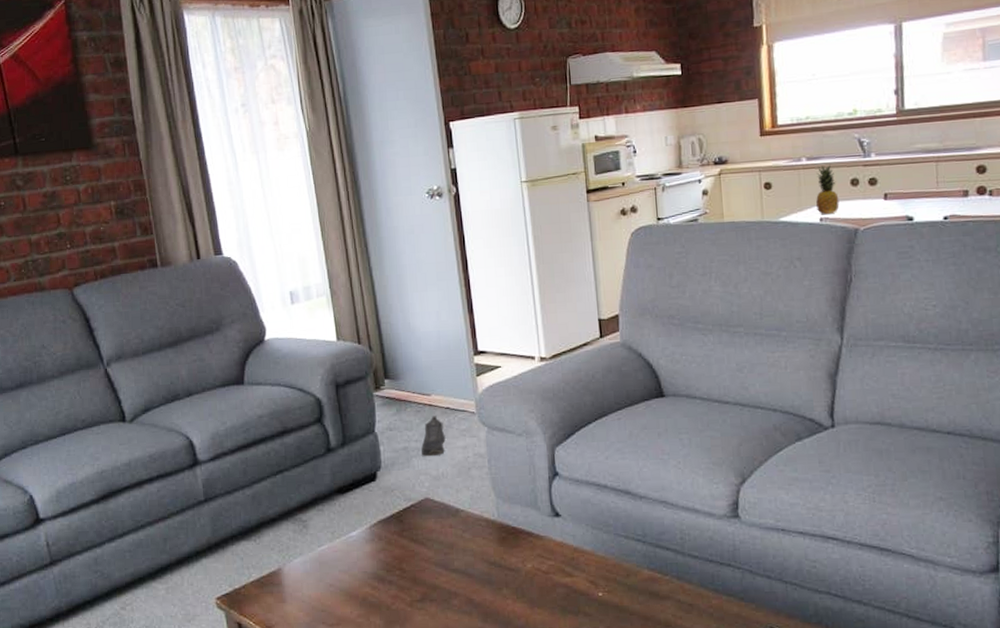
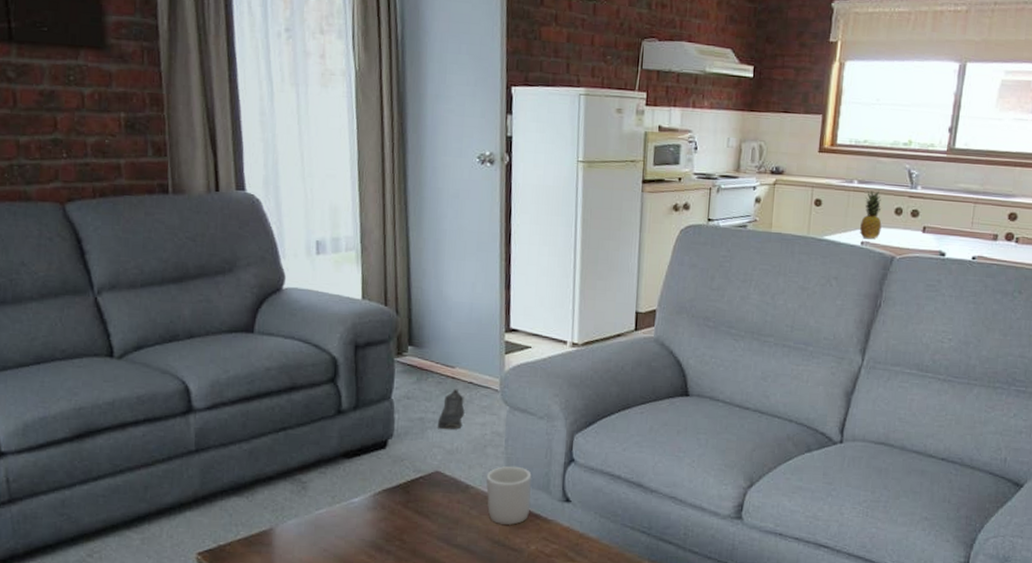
mug: none [474,485,522,545] -> present [486,466,532,525]

